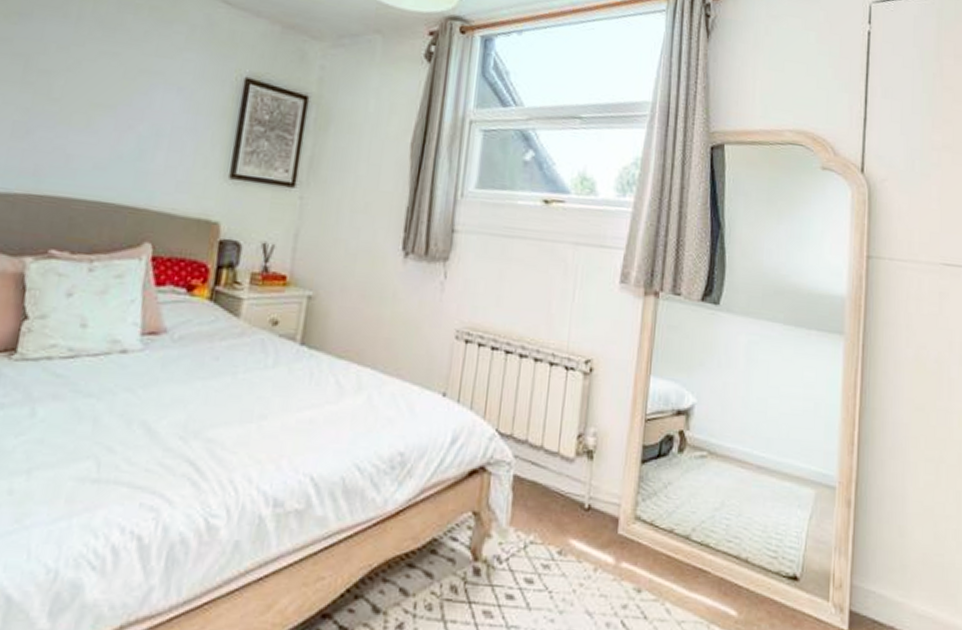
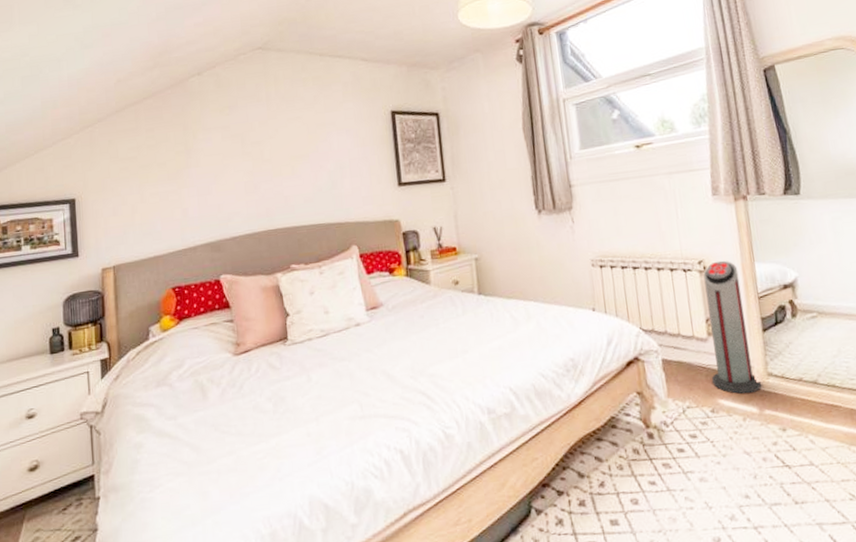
air purifier: none [567,364,629,538] -> present [703,260,762,395]

